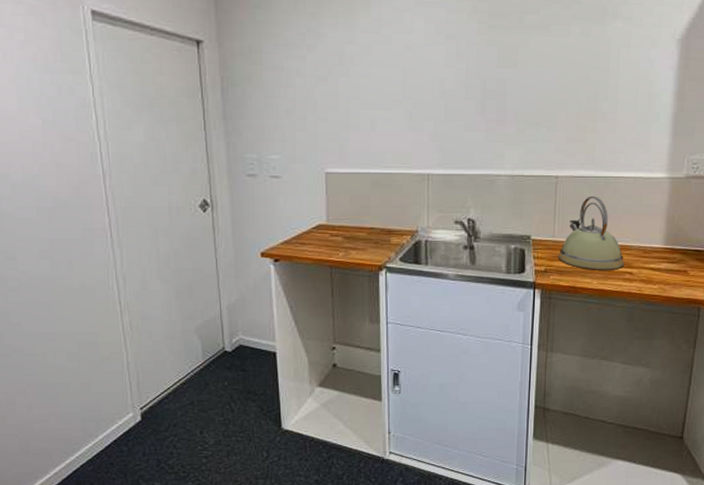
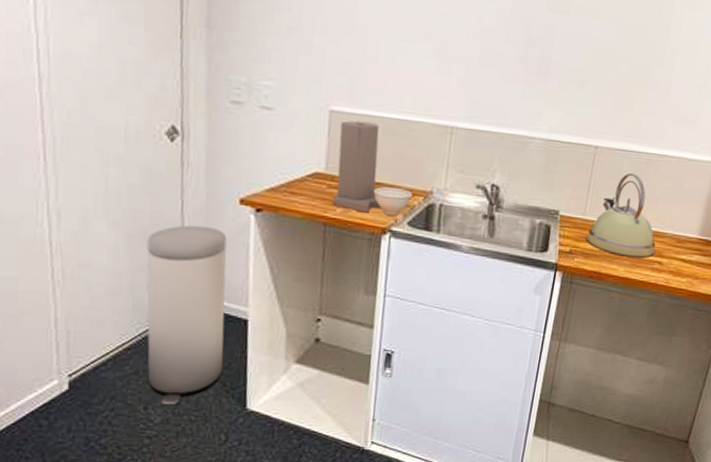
pedal bin: none [192,277,260,429] -> present [146,225,227,405]
paper towel: none [335,179,375,254] -> present [332,120,381,213]
bowl: none [368,231,401,254] -> present [373,187,413,216]

